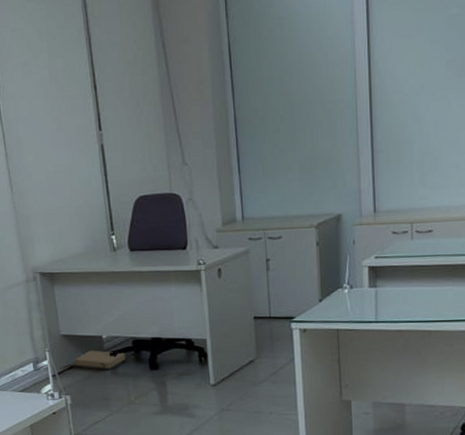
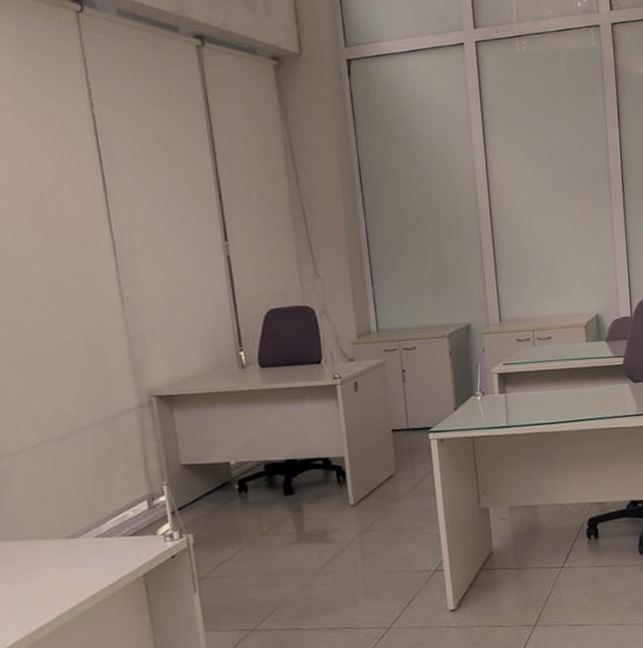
cardboard box: present [69,350,126,371] -> none [191,479,257,502]

